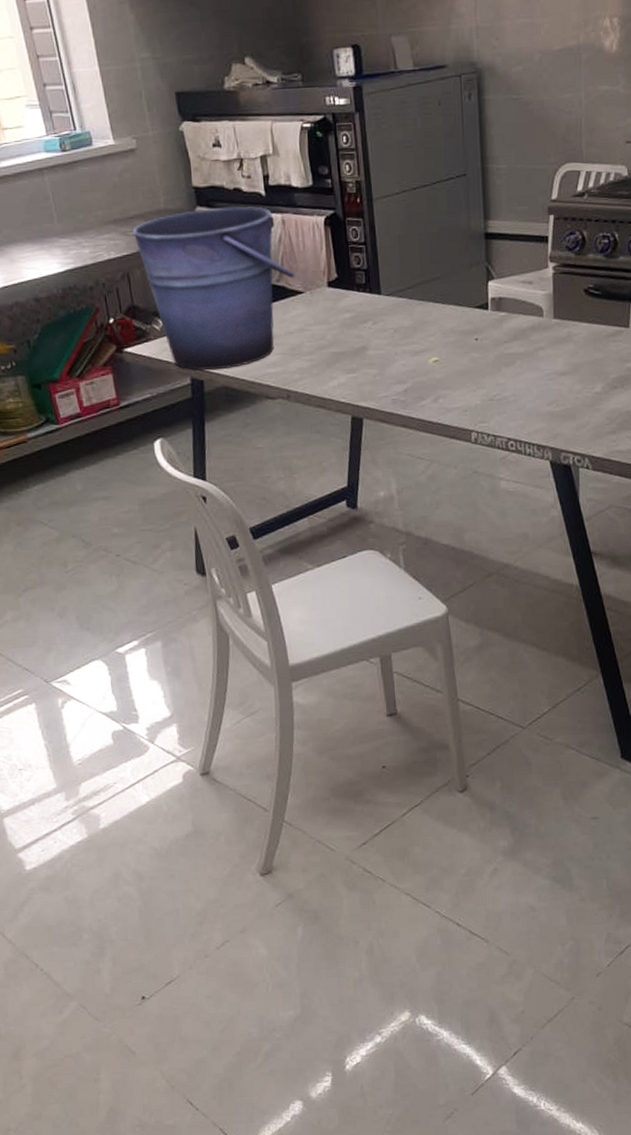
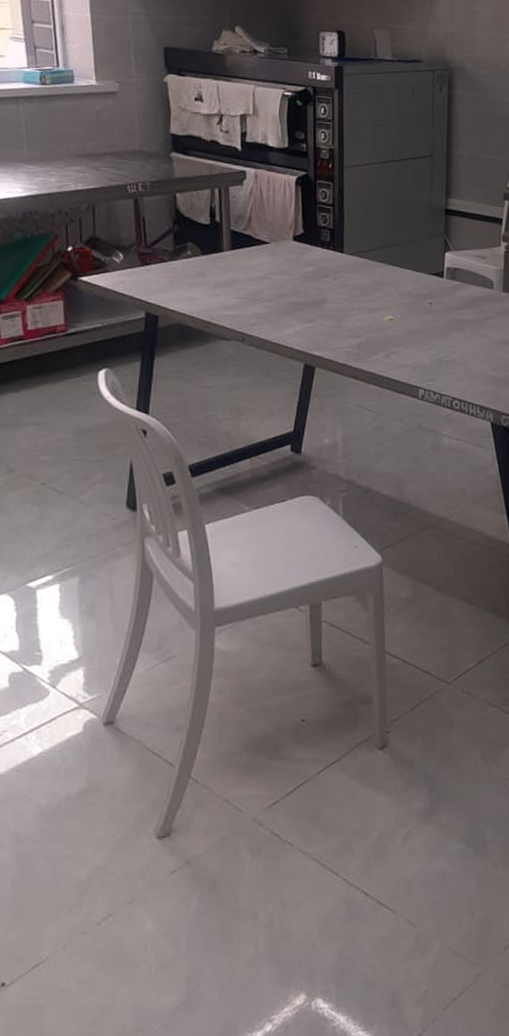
bucket: present [132,206,295,371] -> none [103,155,262,307]

